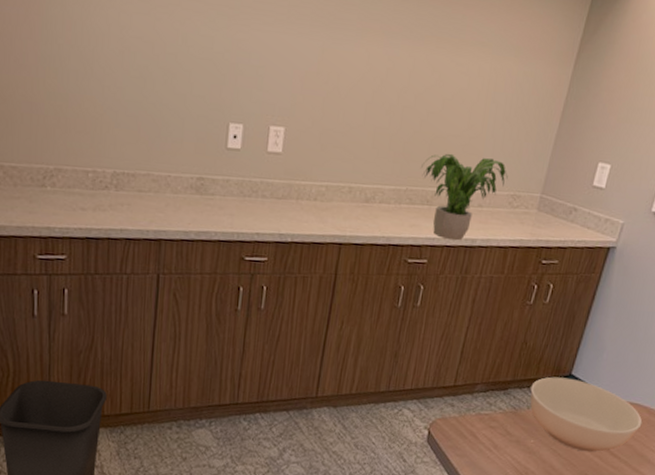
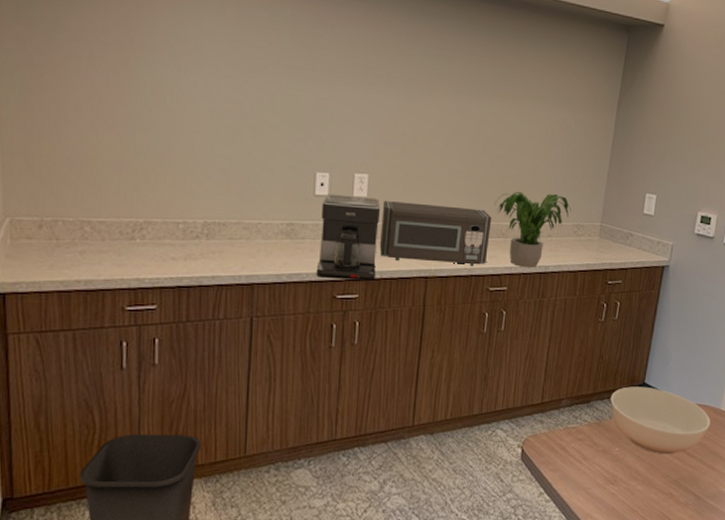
coffee maker: none [225,147,296,245] -> present [316,194,381,282]
microwave: none [292,158,417,236] -> present [379,201,492,267]

